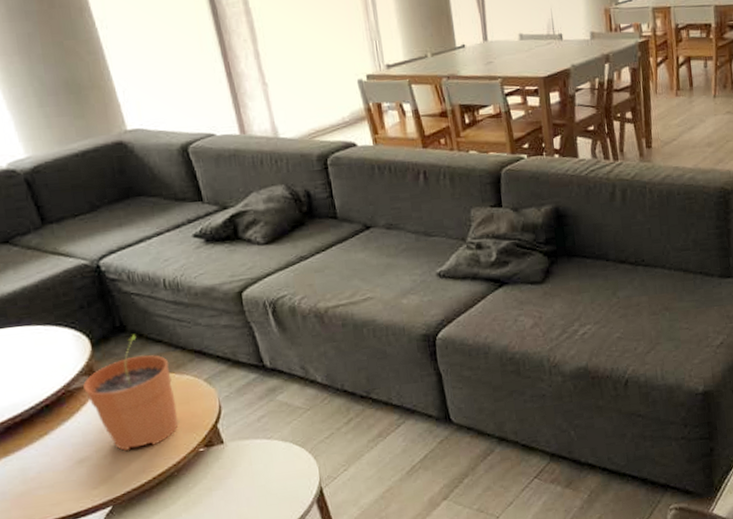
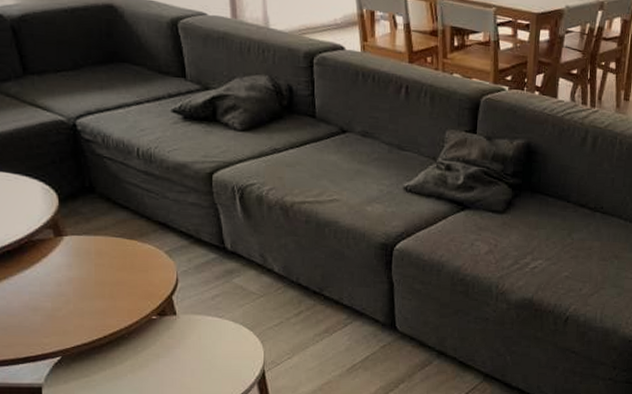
plant pot: present [83,333,179,451] -> none [47,196,135,308]

